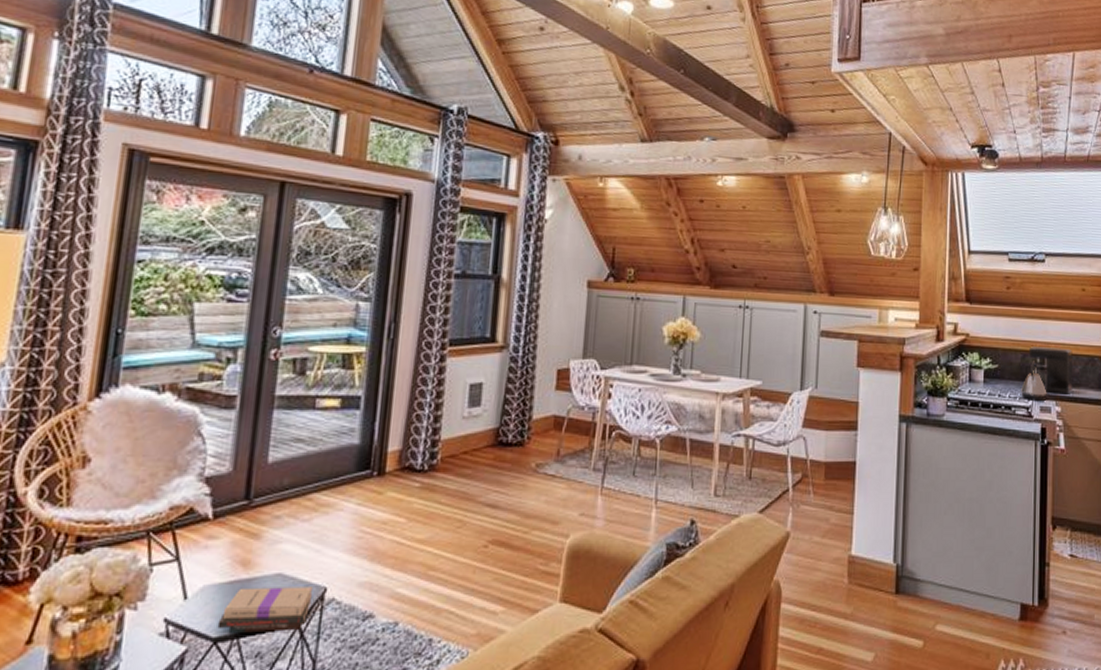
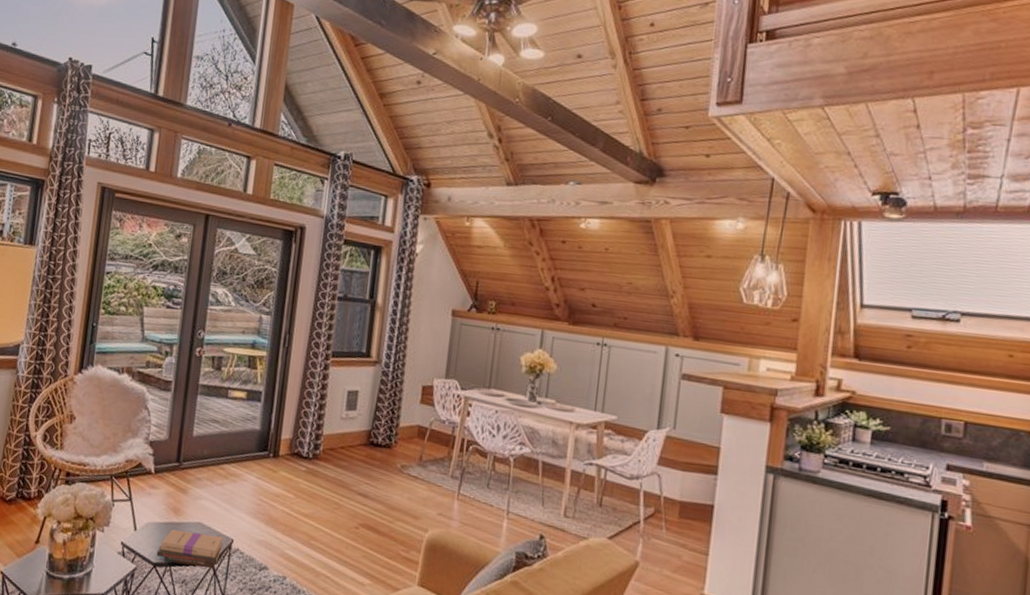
kettle: present [1021,361,1047,402] -> none [917,427,953,472]
coffee maker: present [1024,346,1073,396] -> none [923,412,990,469]

